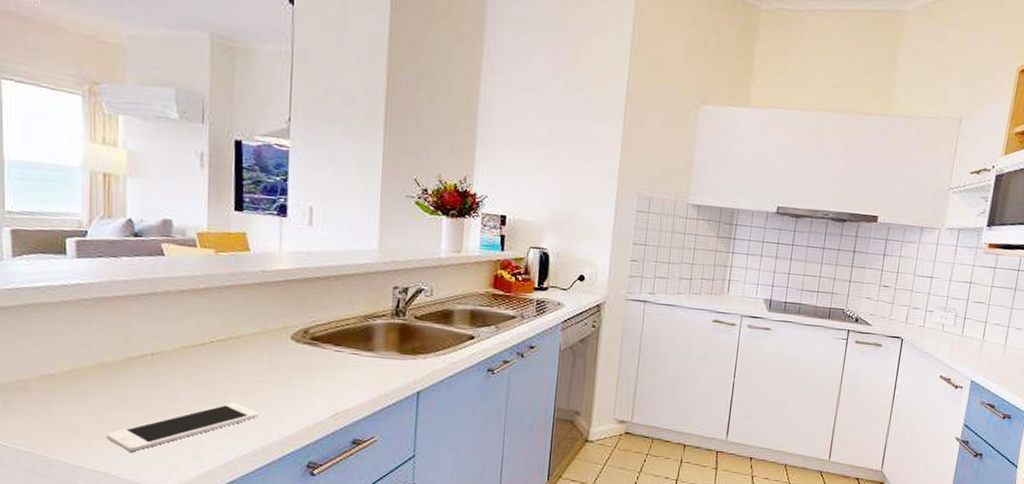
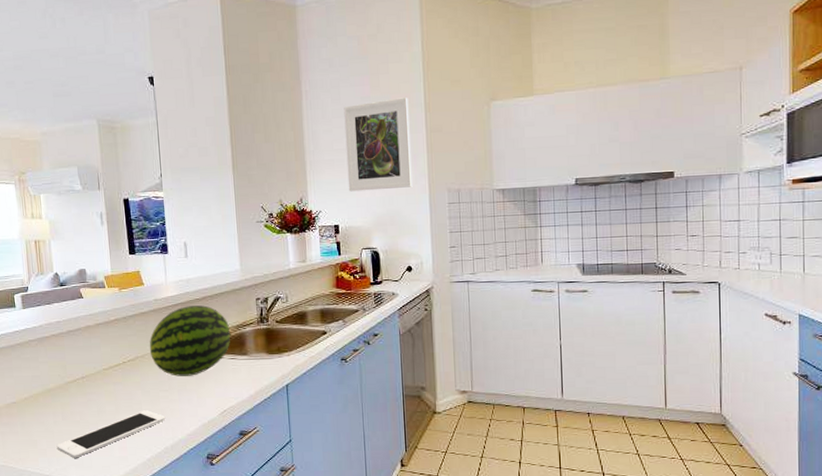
fruit: none [247,284,358,369] -> present [149,305,232,377]
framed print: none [523,78,609,186] -> present [344,97,413,192]

